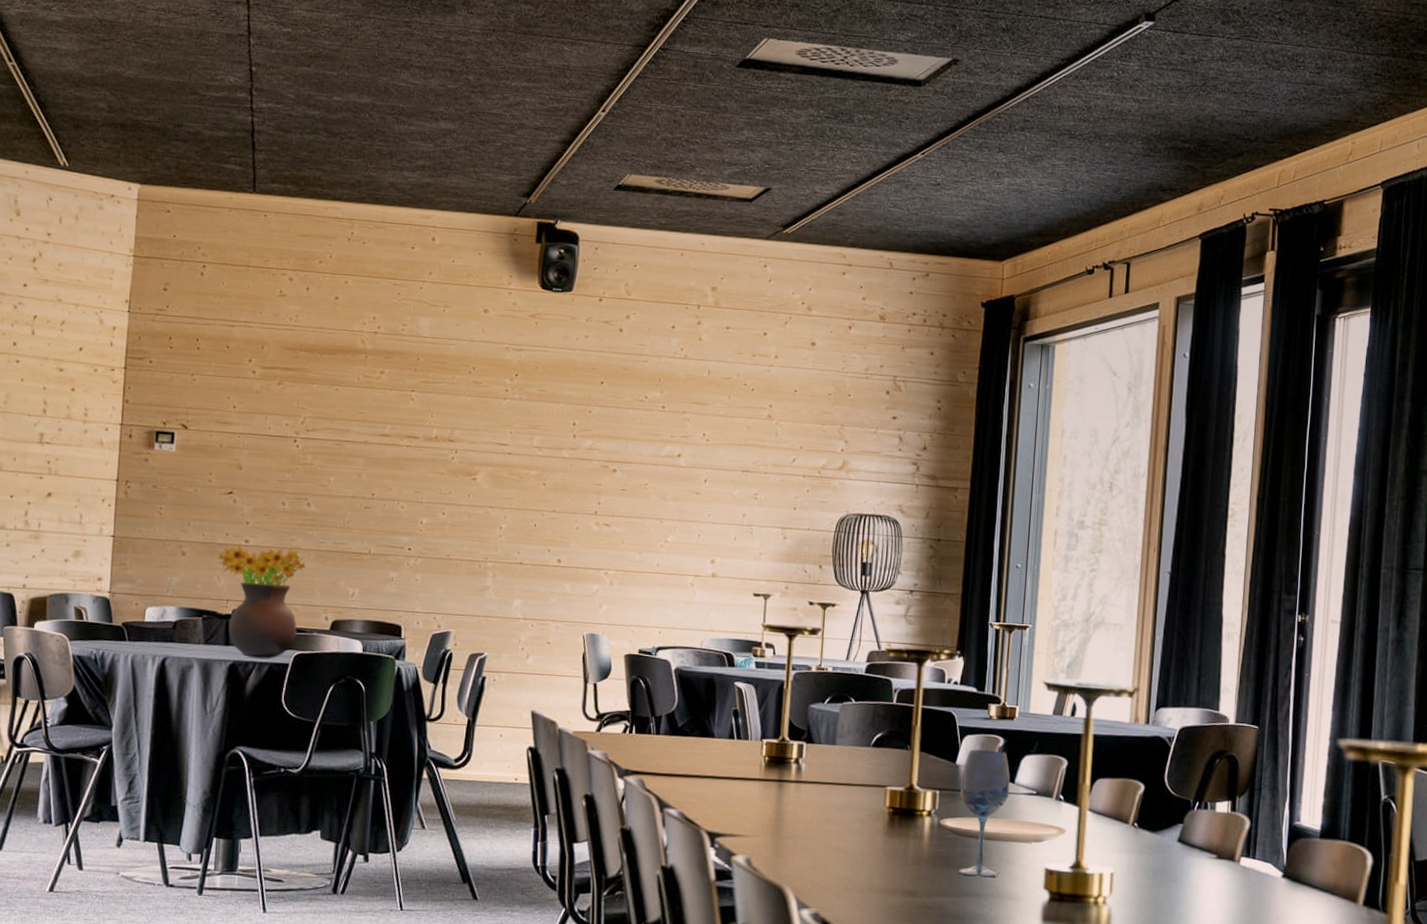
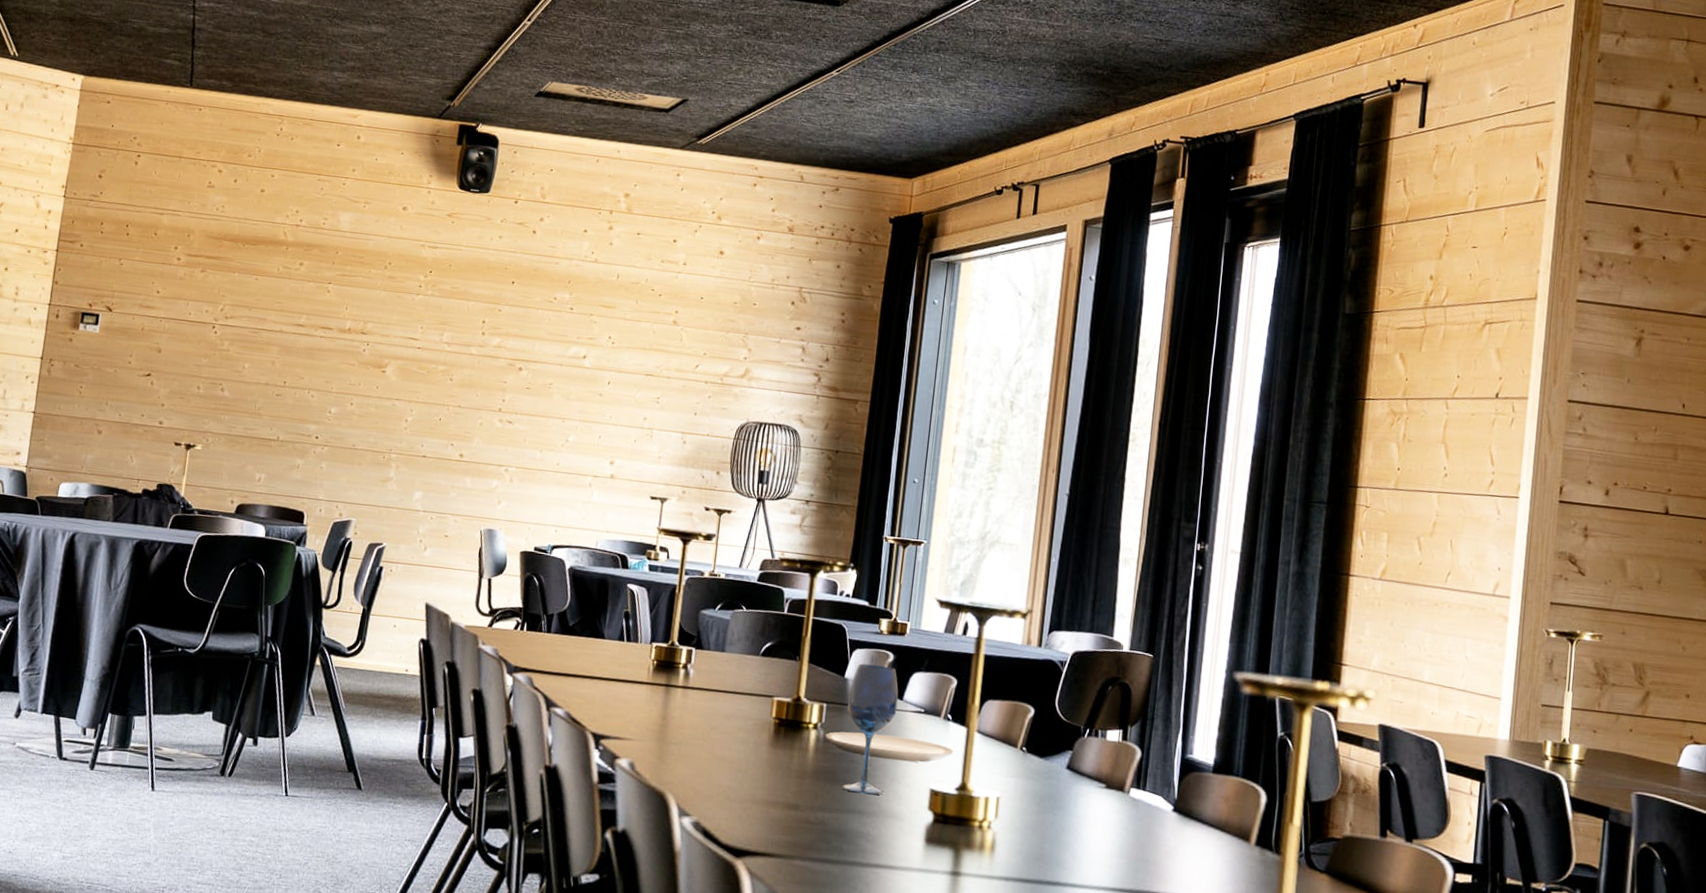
flower arrangement: present [218,543,306,660] -> none [132,423,216,540]

